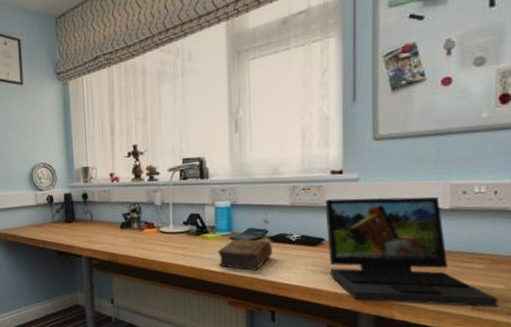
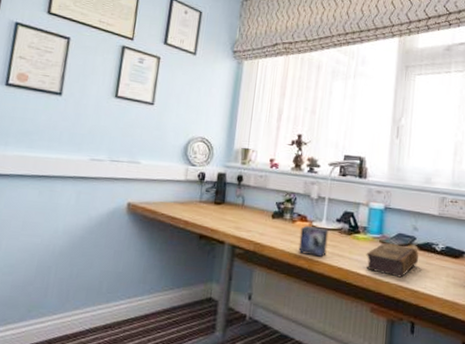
small box: none [149,231,178,260] -> present [298,225,329,257]

